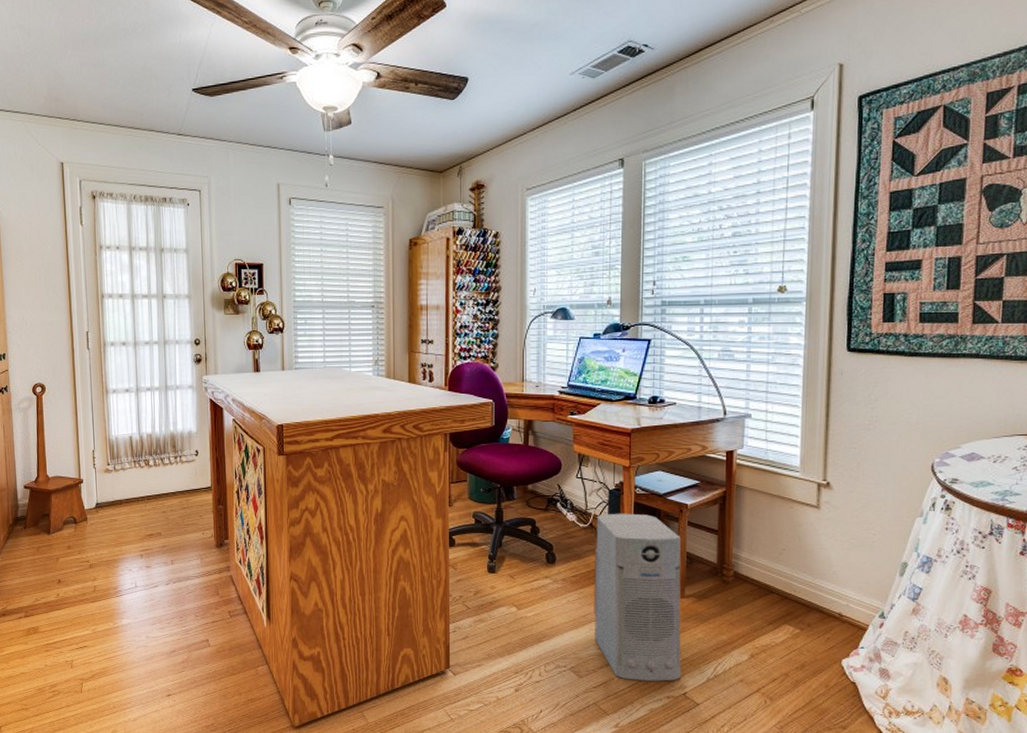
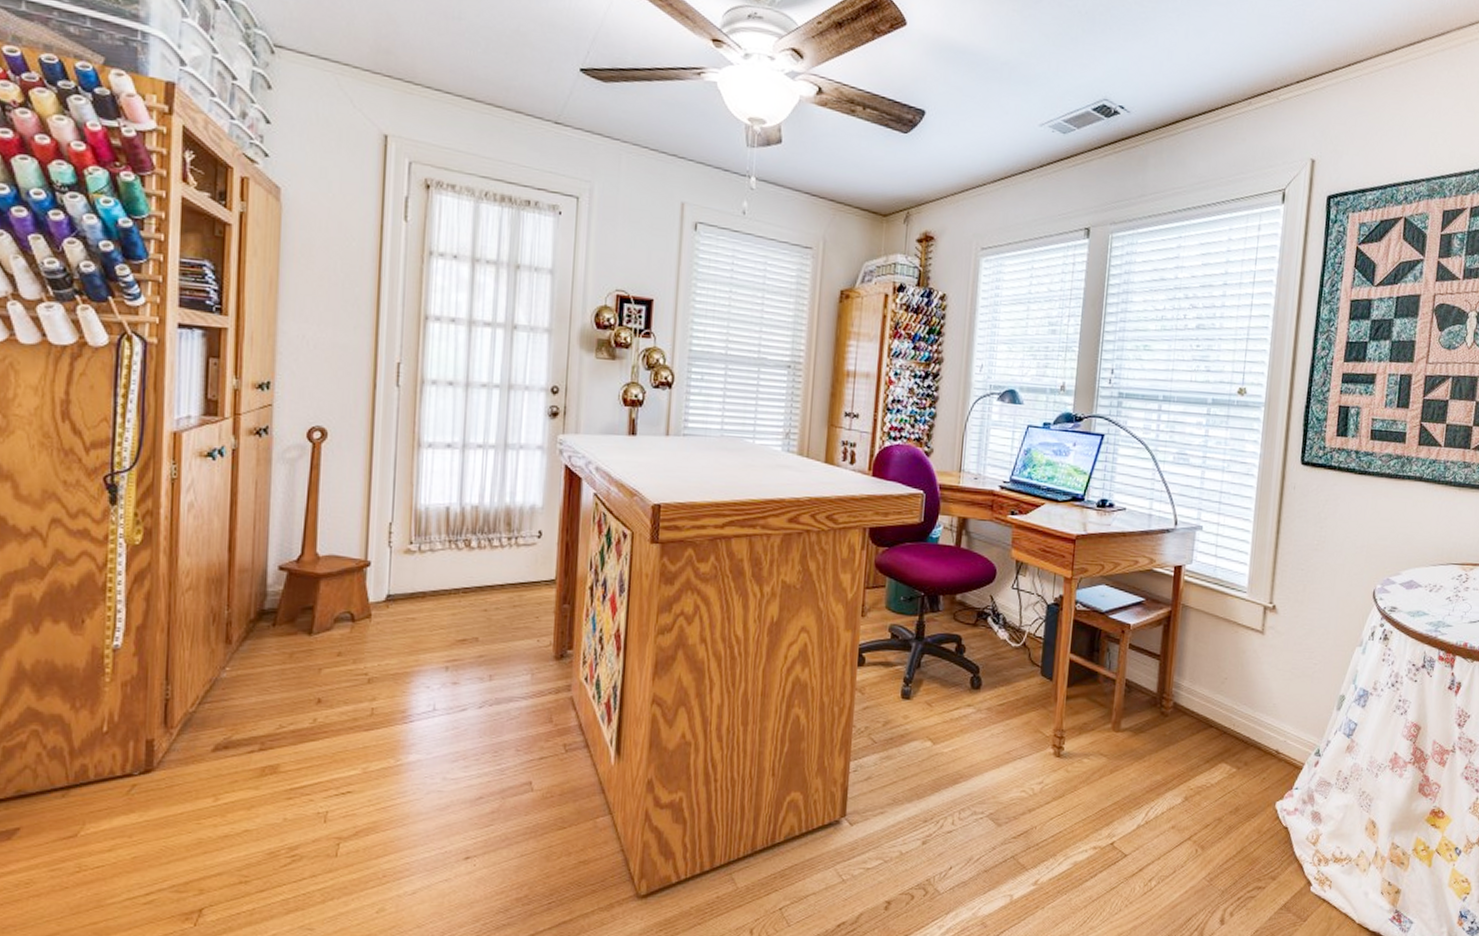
air purifier: present [594,513,682,681] -> none [1018,631,1120,829]

